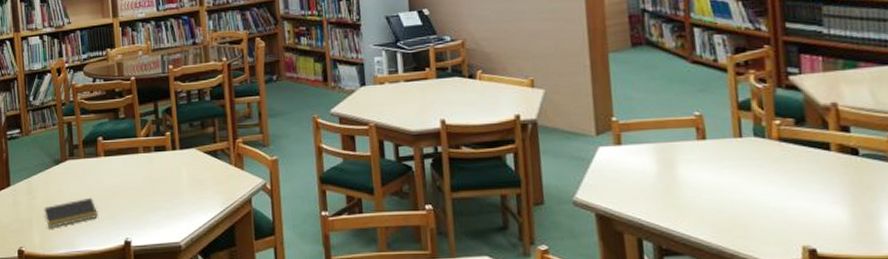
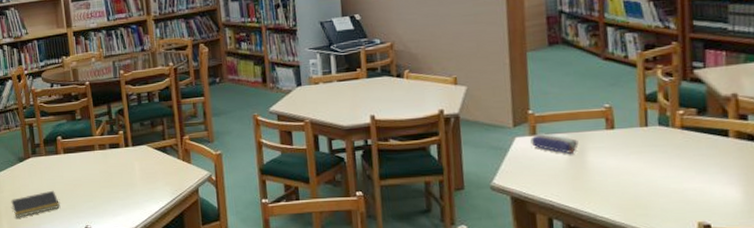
pencil case: none [615,143,668,166] -> present [530,133,579,154]

